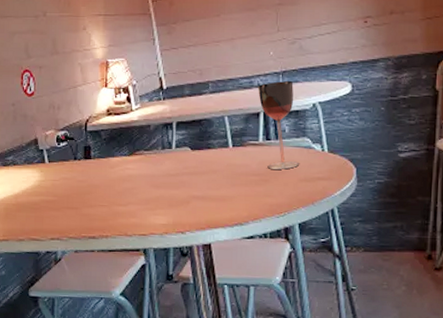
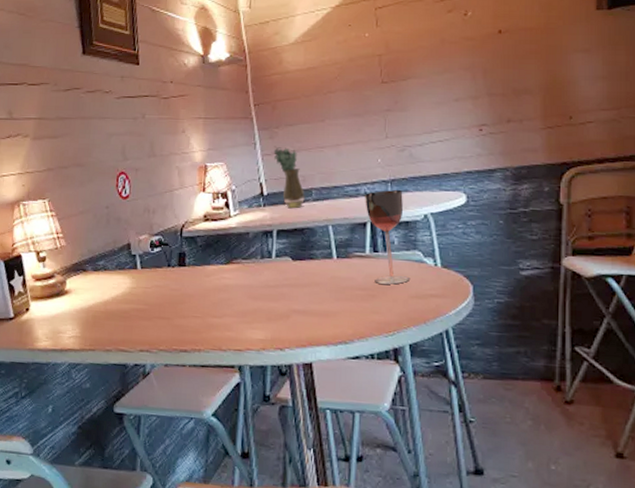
vase: none [172,41,202,102] -> present [273,146,305,209]

